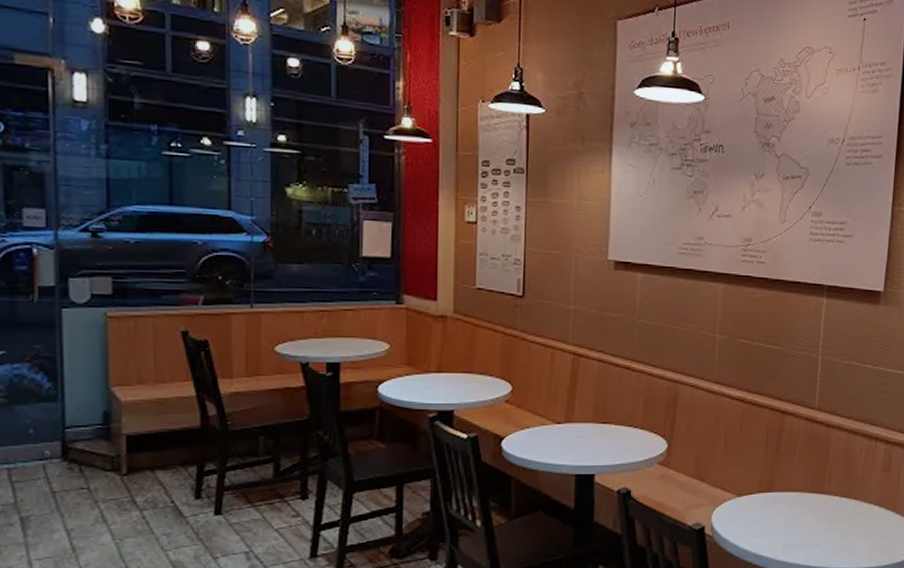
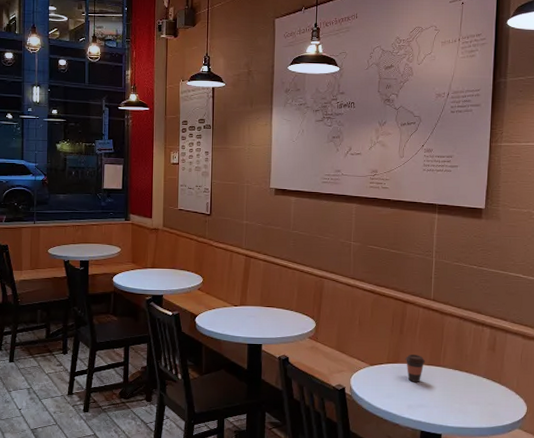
coffee cup: none [781,480,806,515] -> present [405,354,425,382]

